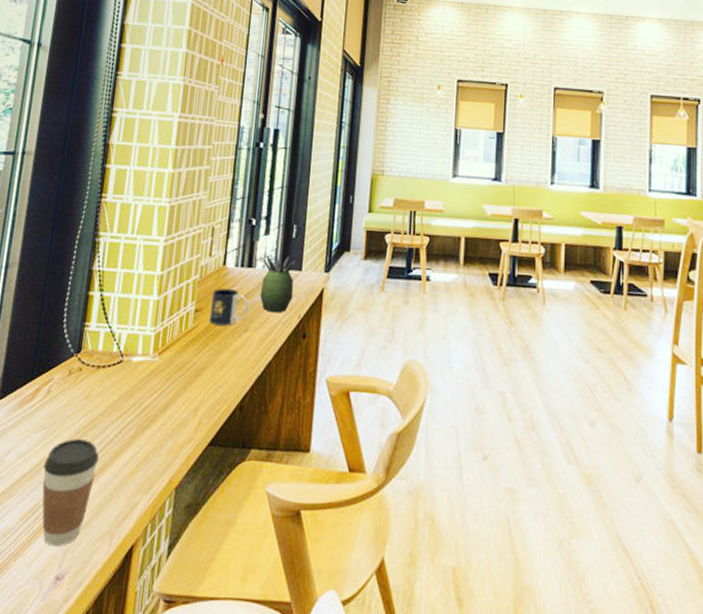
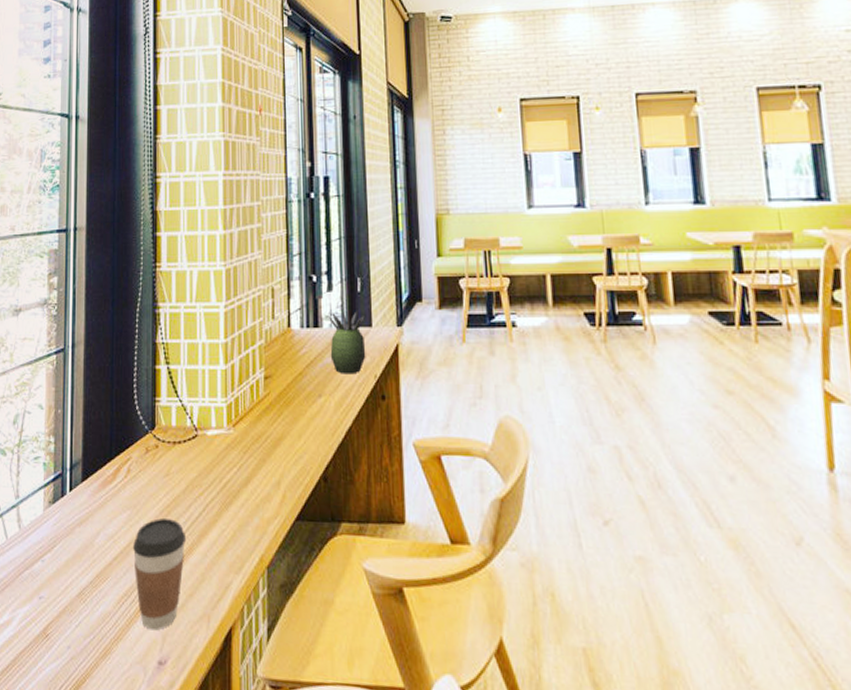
mug: present [209,288,249,326] -> none [280,351,321,392]

